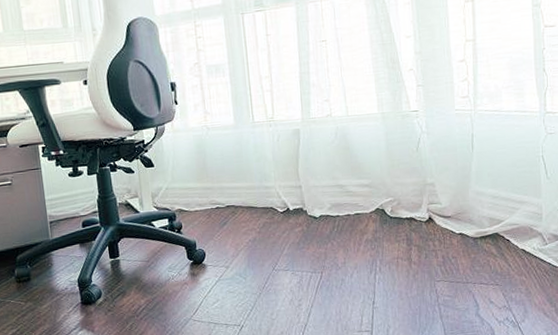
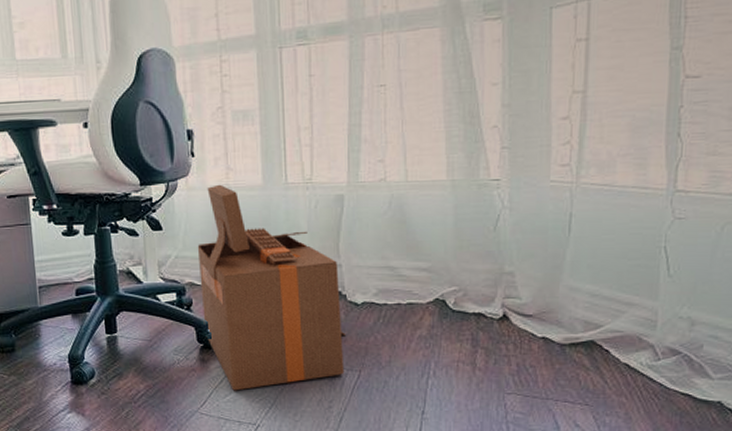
cardboard box: none [183,126,310,298] -> present [197,184,346,391]

